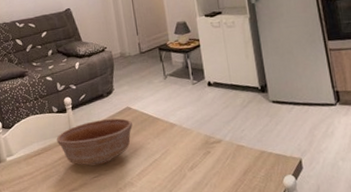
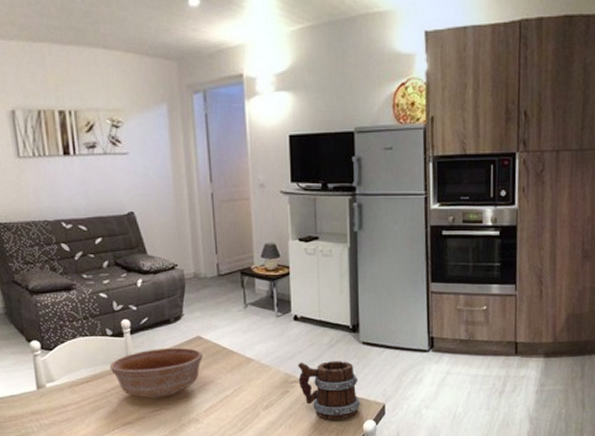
mug: none [216,120,279,177] -> present [298,361,361,419]

